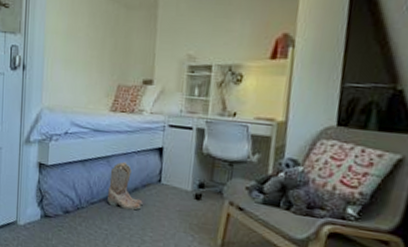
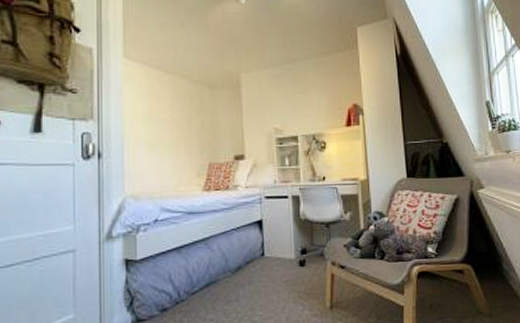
boots: present [108,161,143,210] -> none [210,241,248,292]

